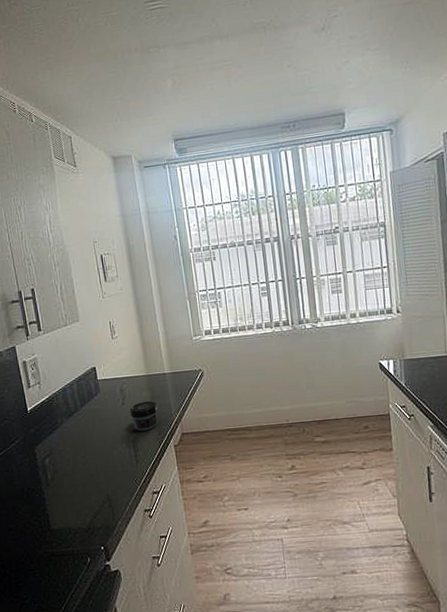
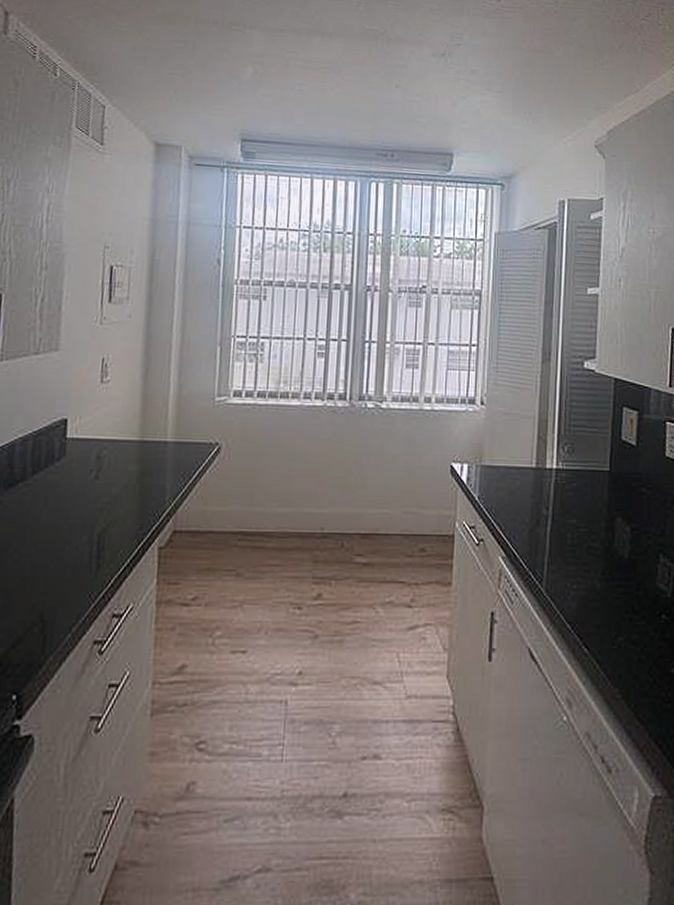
jar: present [130,401,158,432] -> none [103,478,147,522]

